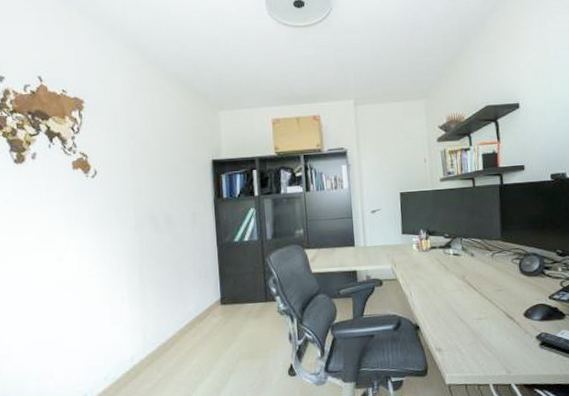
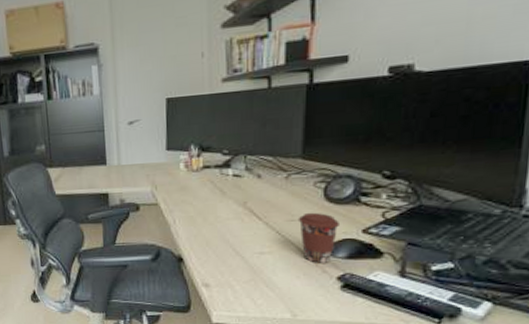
coffee cup: none [503,283,534,326] -> present [298,212,341,263]

